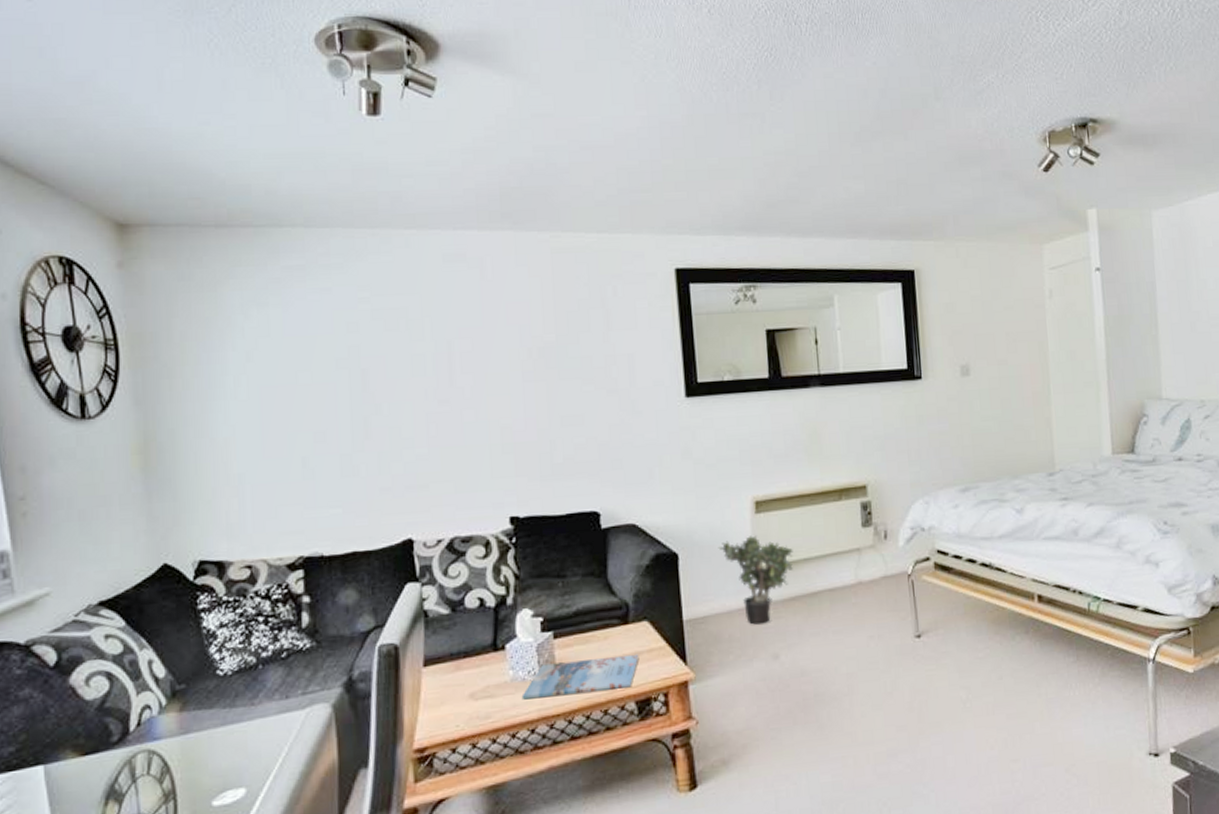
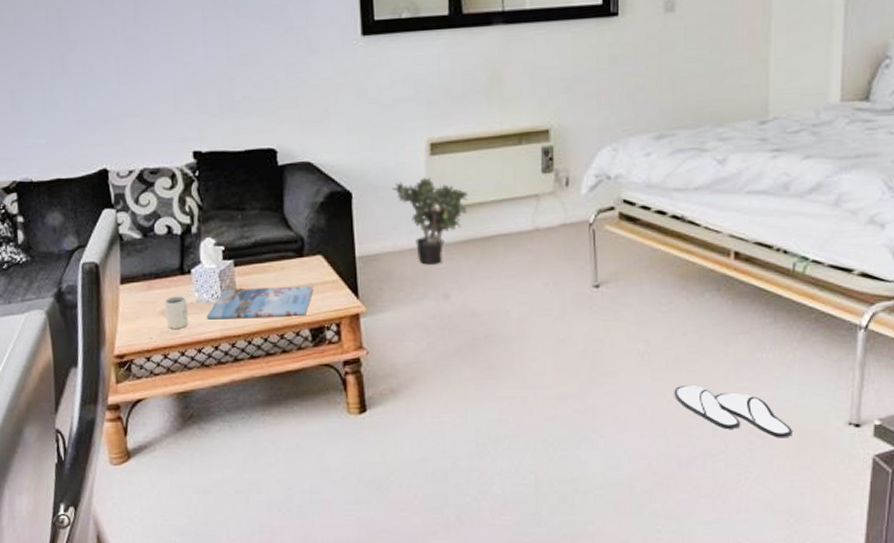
mug: none [474,675,502,713] -> present [164,296,189,329]
slippers: none [995,729,1103,775] -> present [674,386,792,438]

